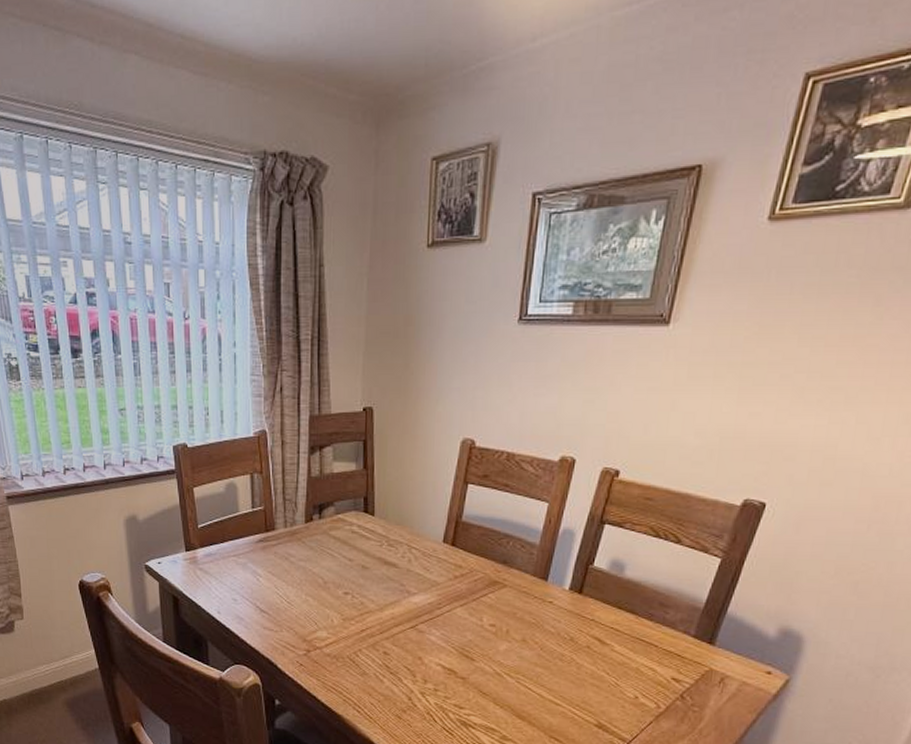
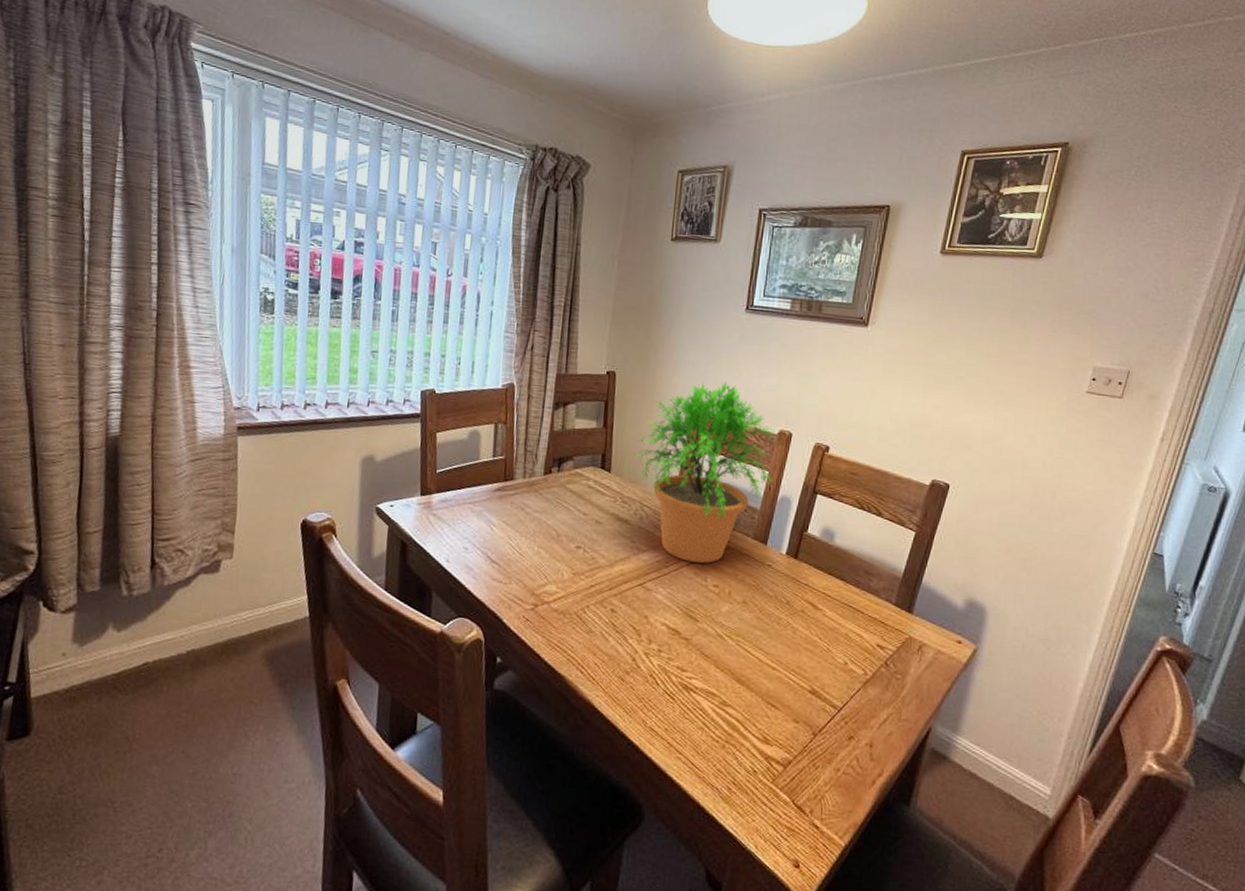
potted plant: none [398,407,559,603] -> present [633,381,778,563]

